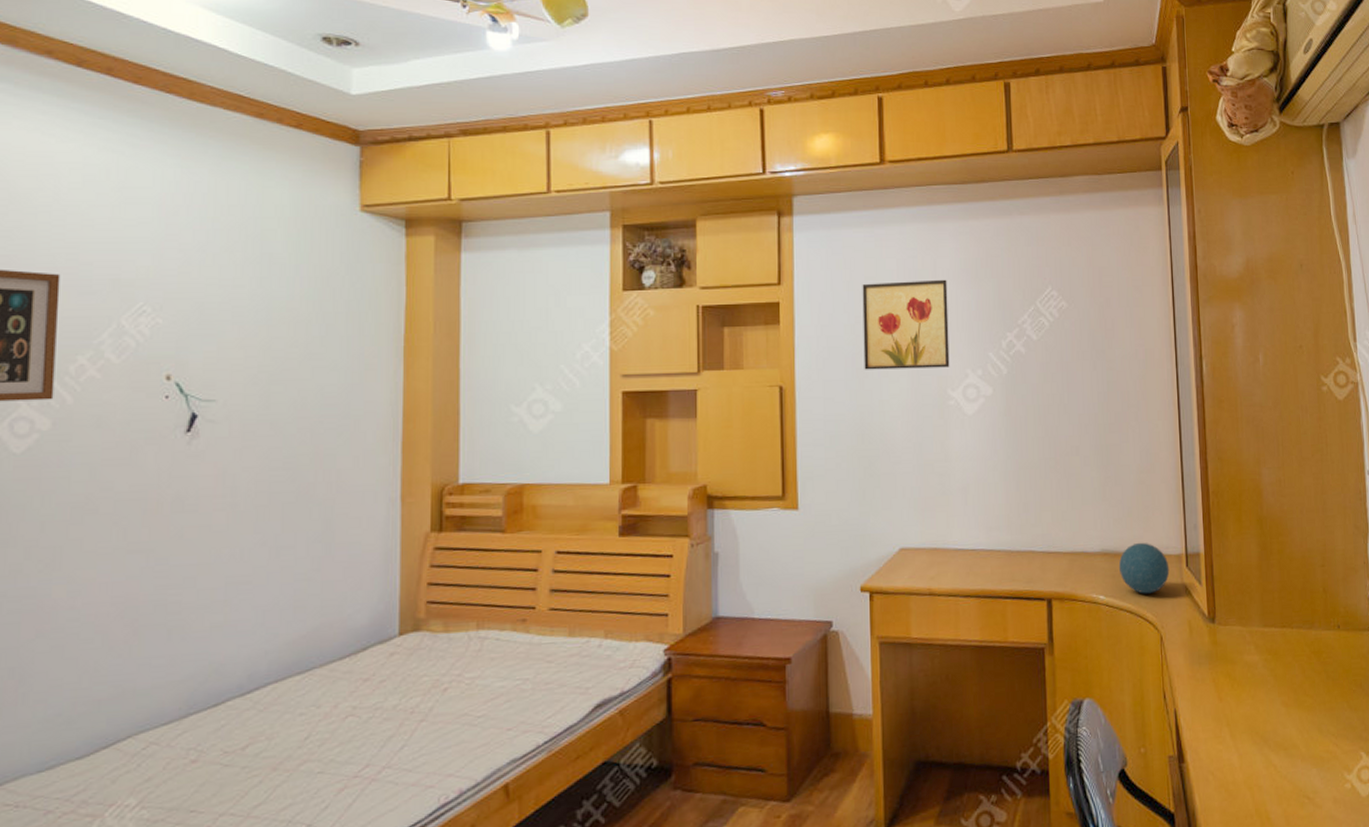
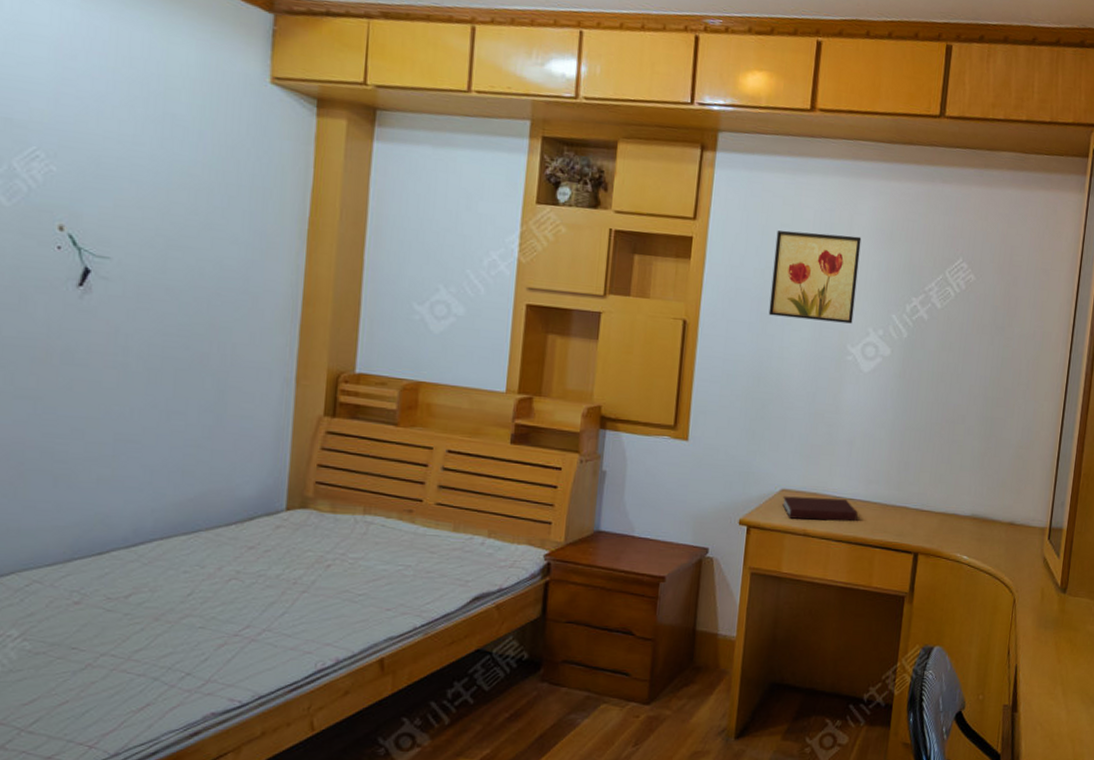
notebook: none [903,551,983,579] -> present [782,496,858,522]
decorative orb: present [1118,542,1170,594] -> none [985,512,1033,560]

